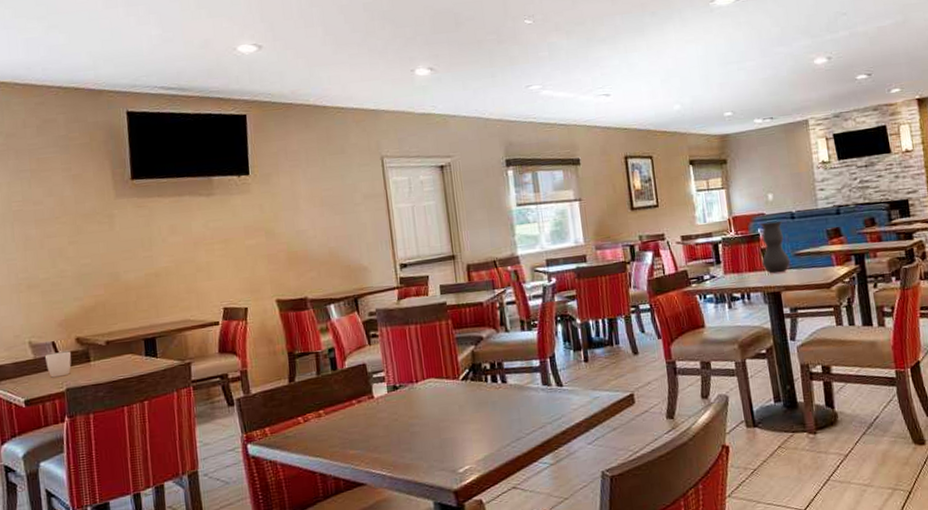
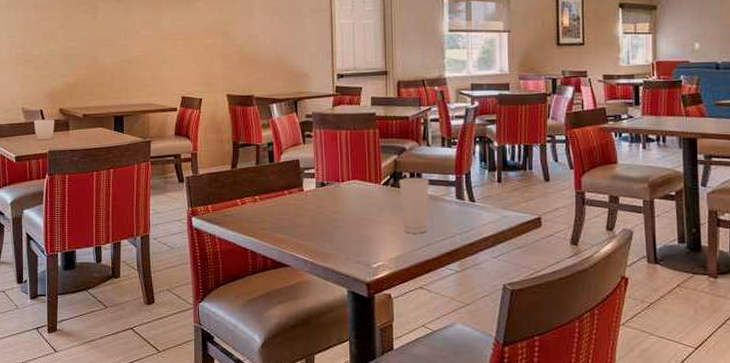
cup: none [479,367,515,430] -> present [399,177,429,234]
vase: present [759,221,791,275] -> none [680,70,710,121]

